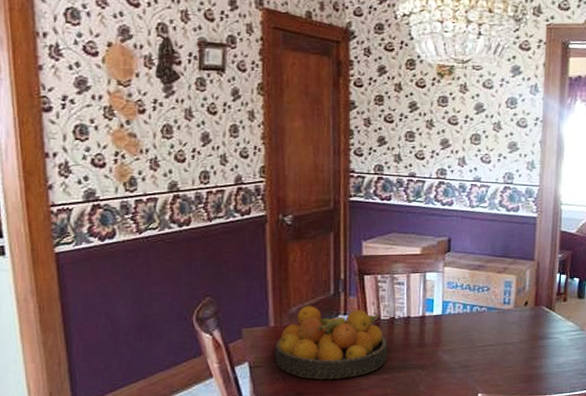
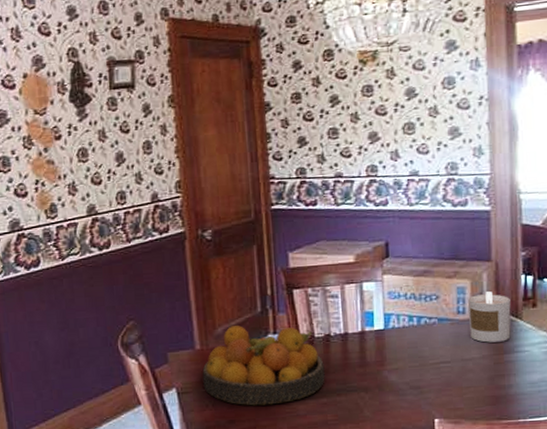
candle: none [513,286,547,330] -> present [468,291,511,343]

